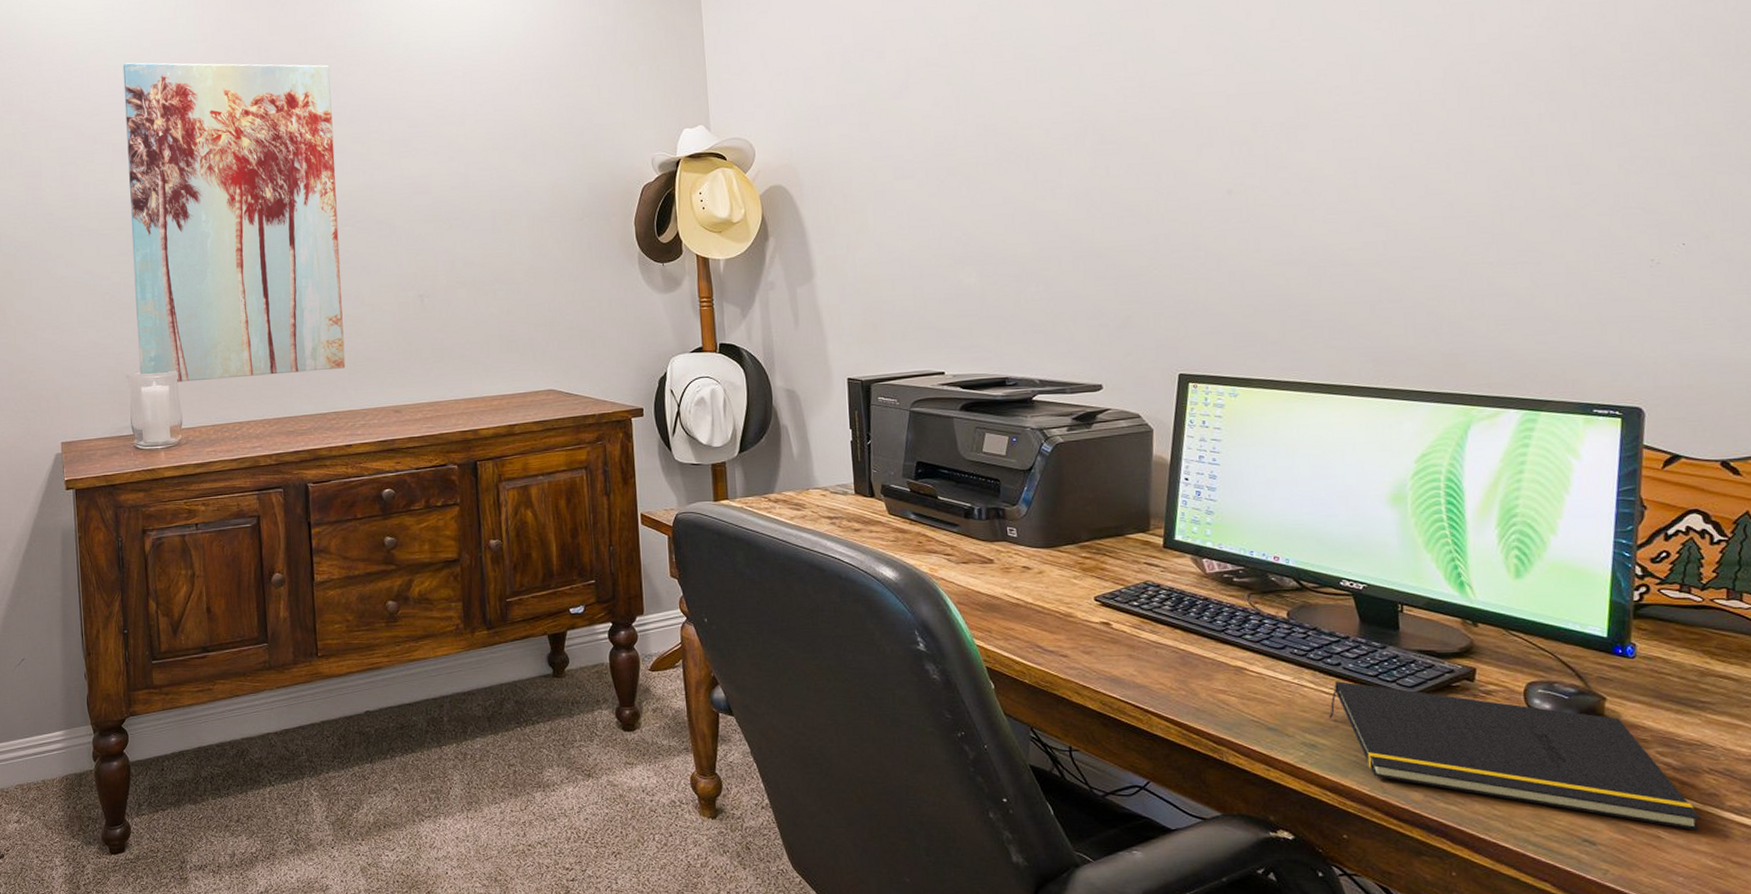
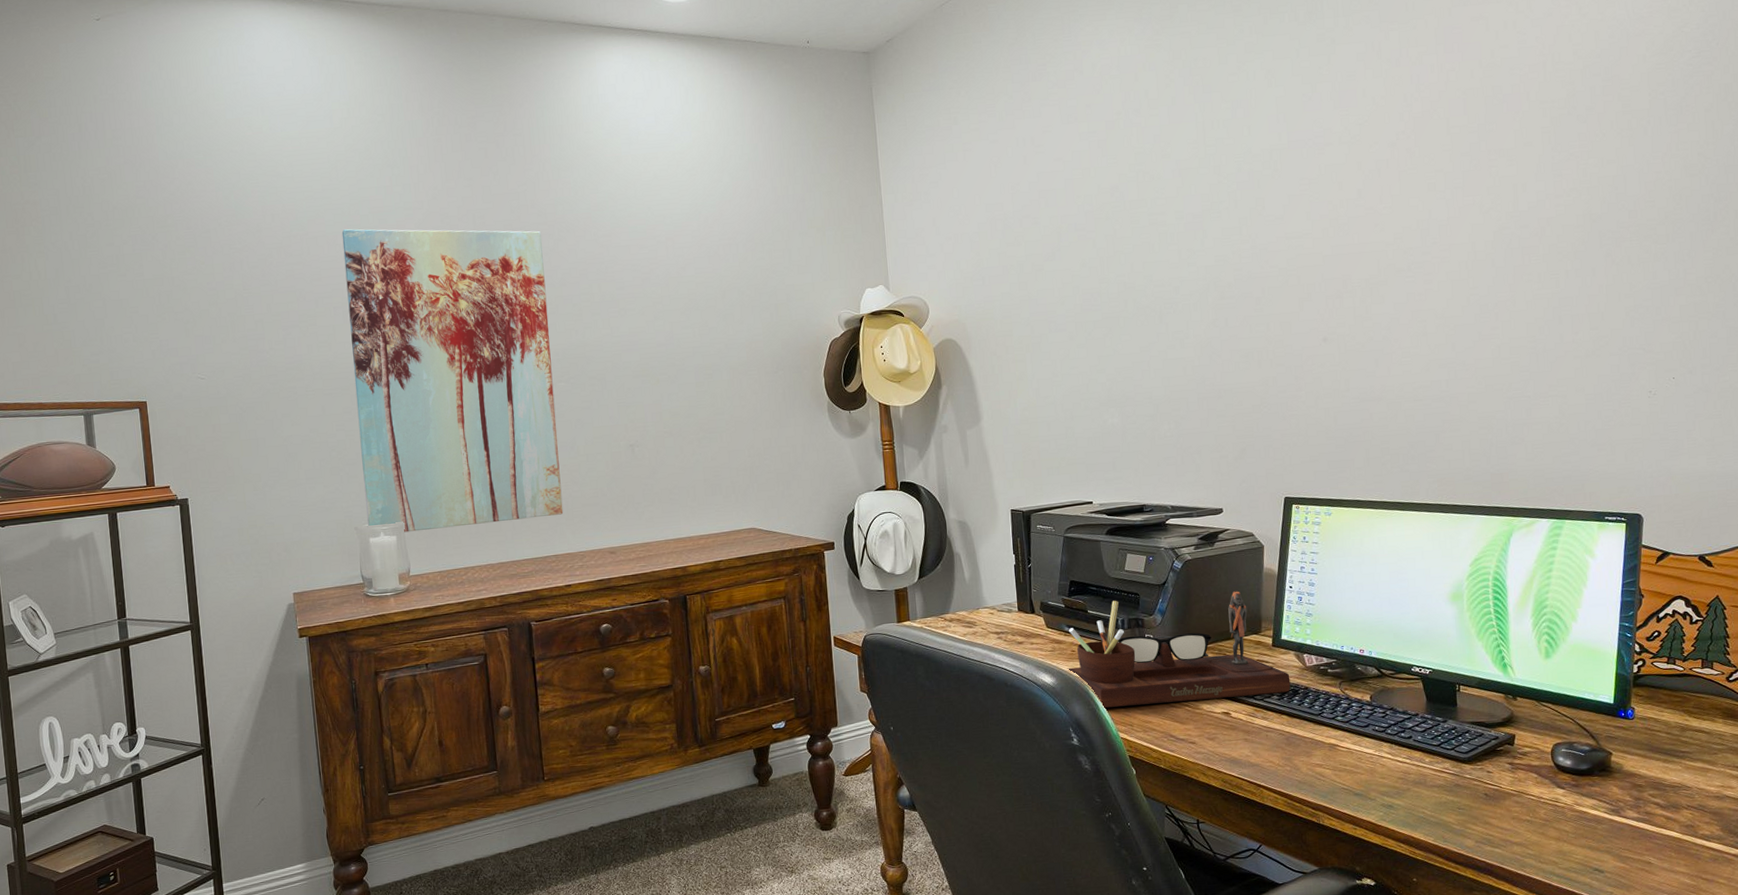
desk organizer: none [912,481,1187,610] -> present [1067,591,1291,708]
notepad: present [1328,681,1701,831] -> none [1402,751,1681,856]

